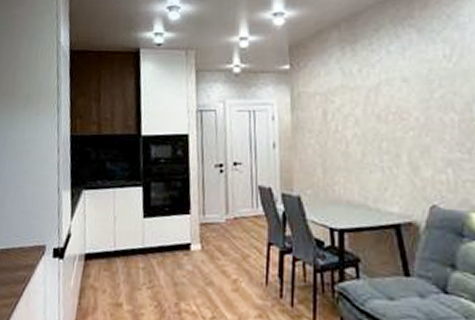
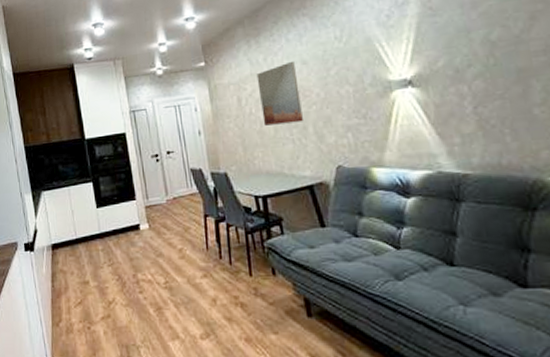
wall art: none [348,76,396,148] -> present [256,61,303,126]

